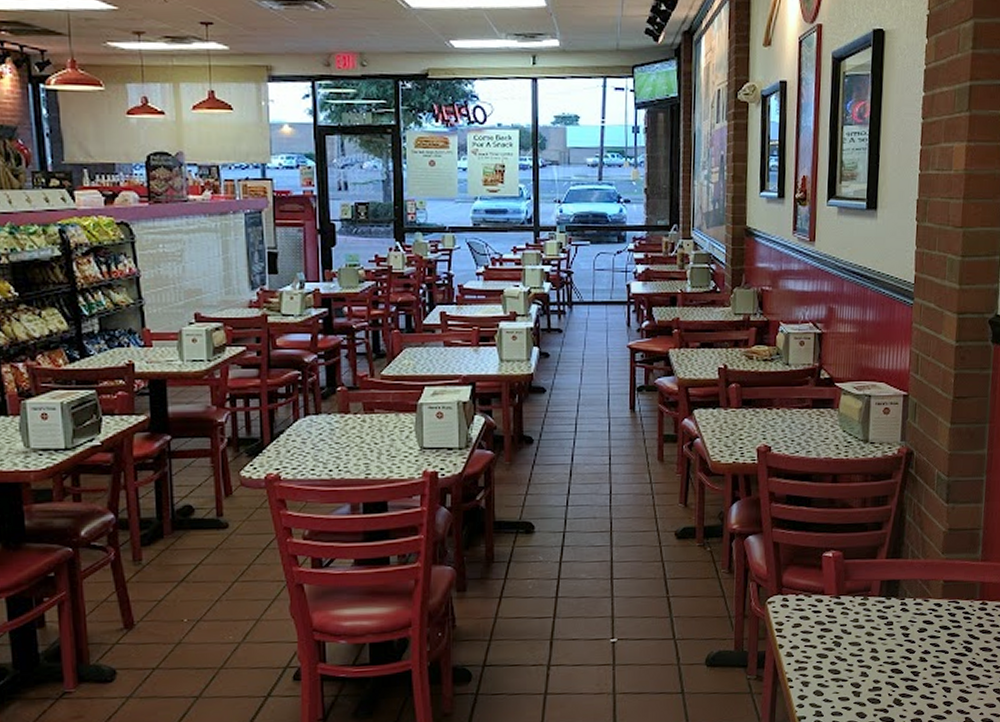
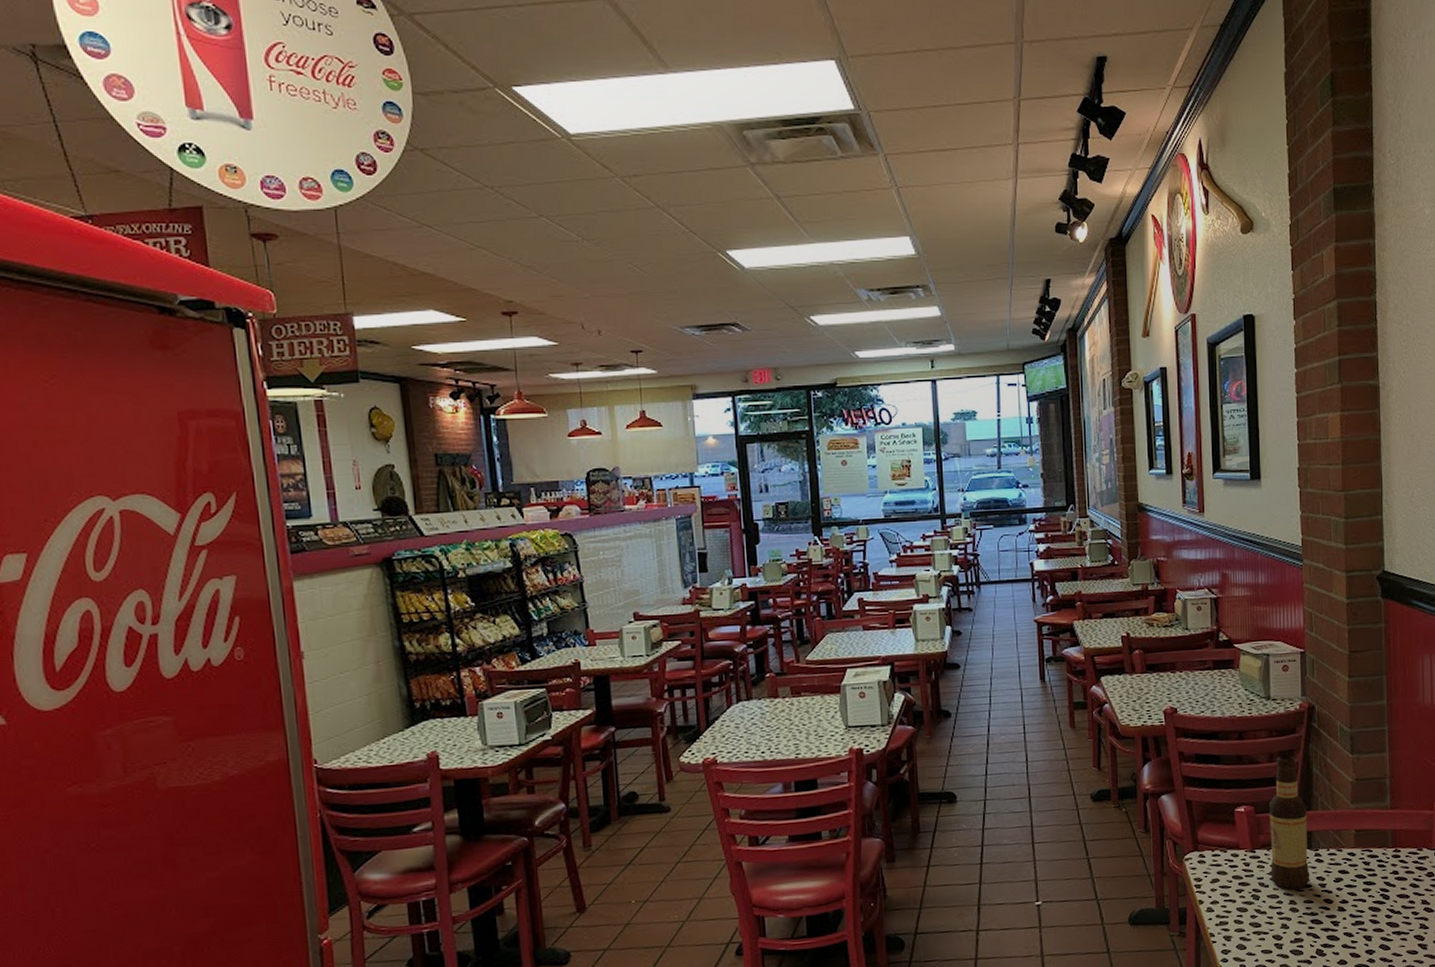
bottle: none [854,501,897,637] -> present [1269,755,1310,889]

